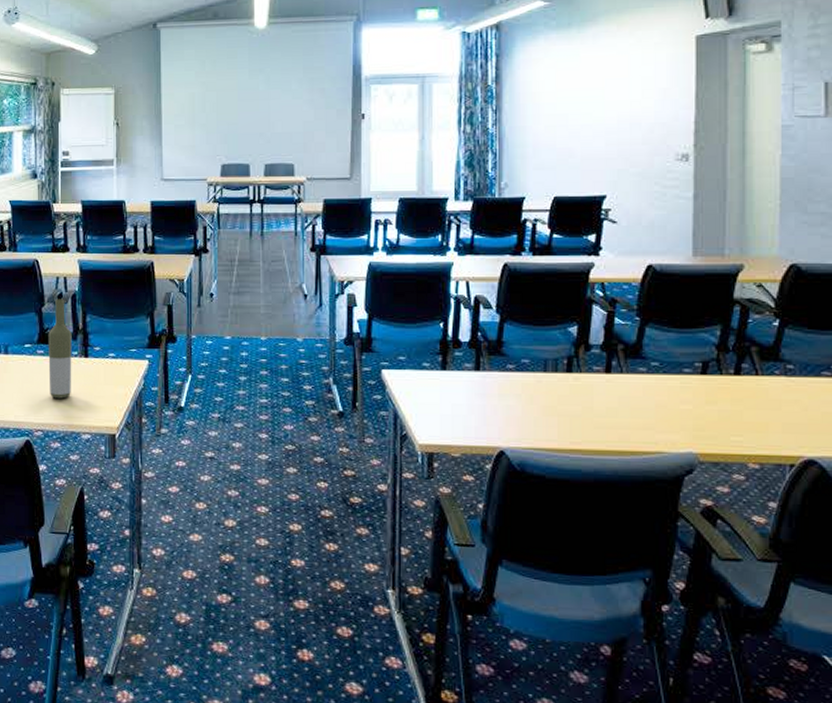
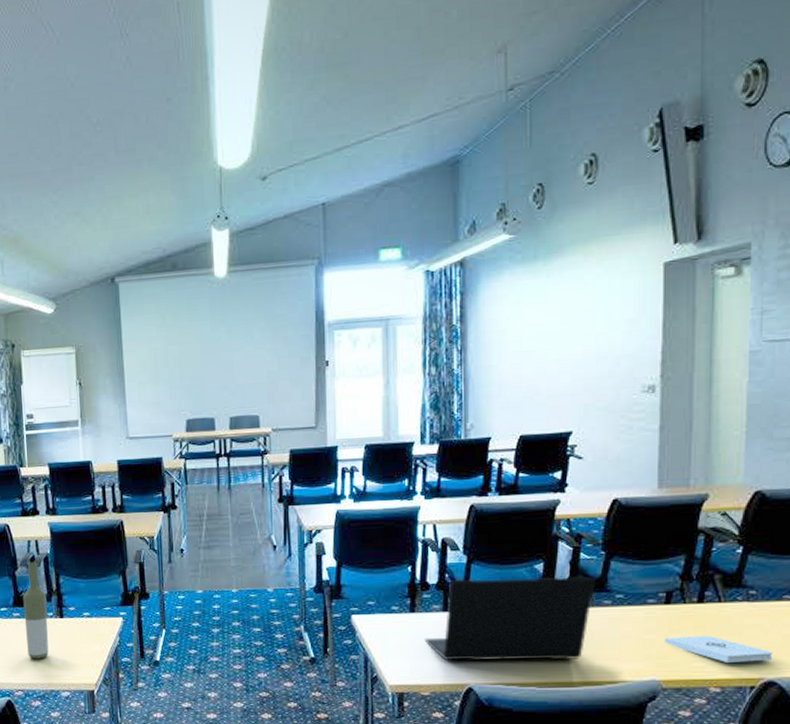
laptop: none [456,339,630,428] -> present [424,576,595,662]
notepad: none [700,408,813,439] -> present [664,635,773,662]

